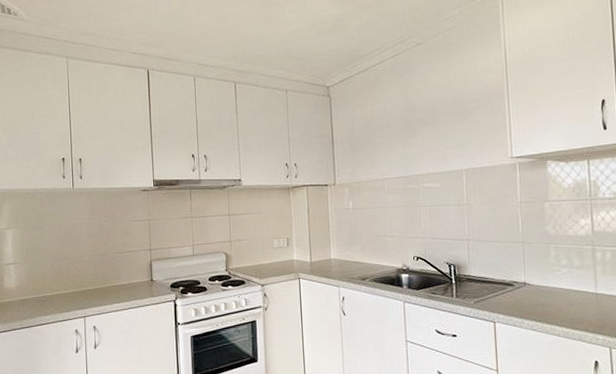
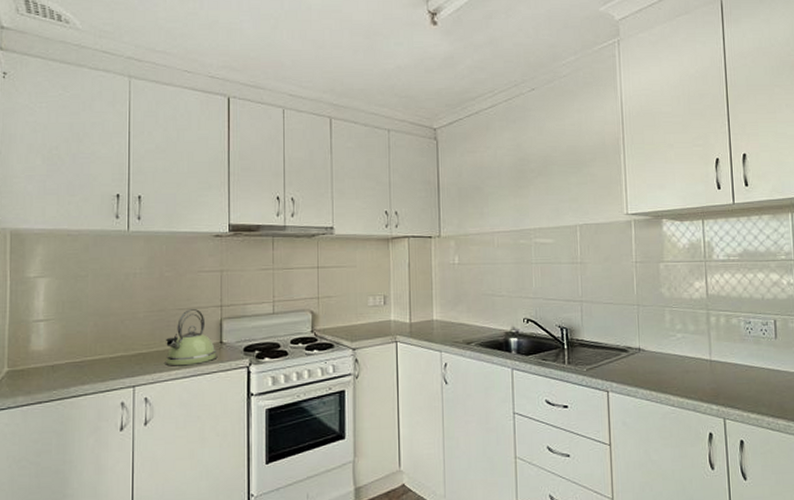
kettle: none [107,252,150,301] -> present [165,308,218,367]

